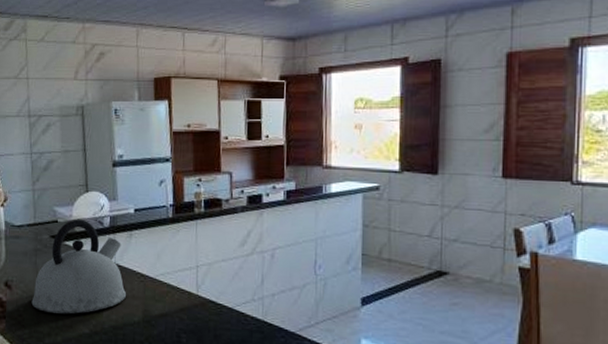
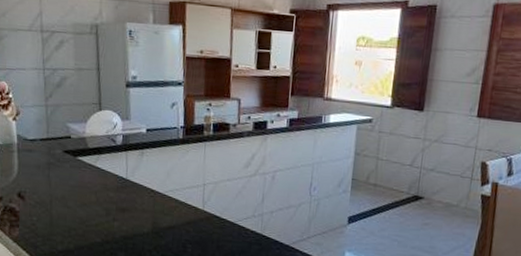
kettle: present [31,219,127,314] -> none [44,135,137,225]

